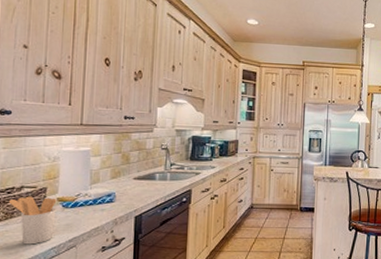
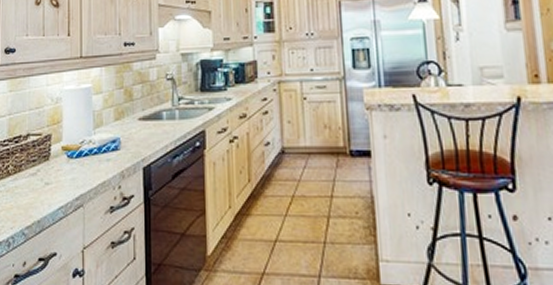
utensil holder: present [9,196,57,245] -> none [17,145,62,203]

